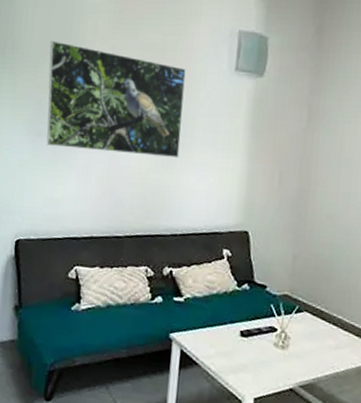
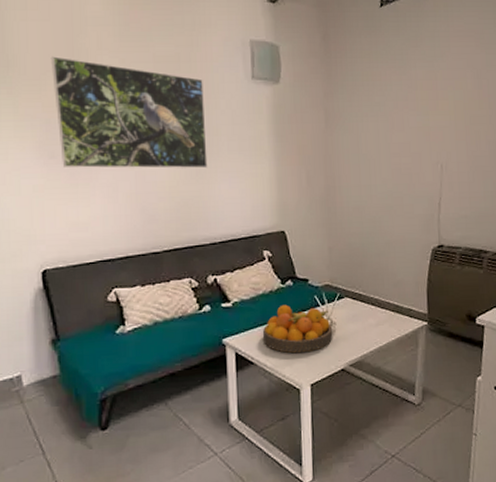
fruit bowl: none [210,308,286,363] -> present [262,304,333,353]

